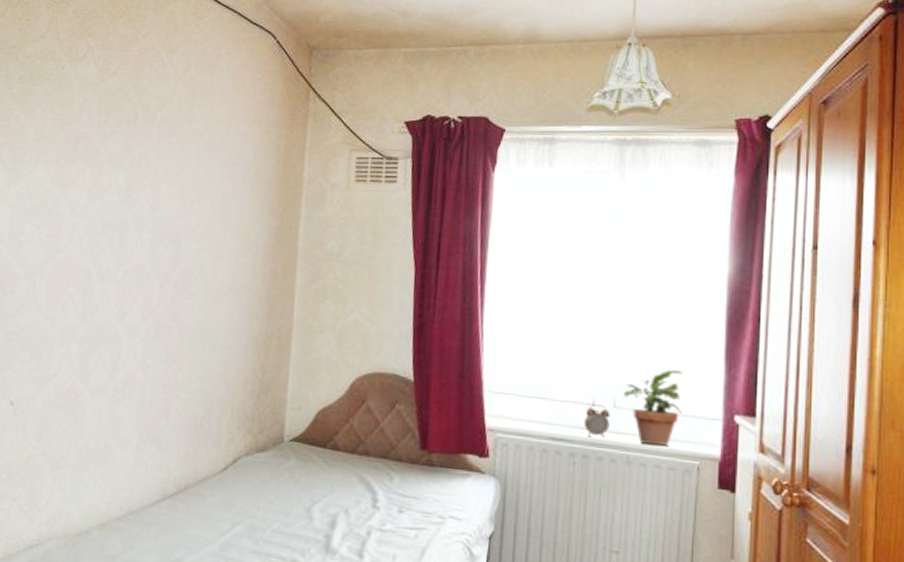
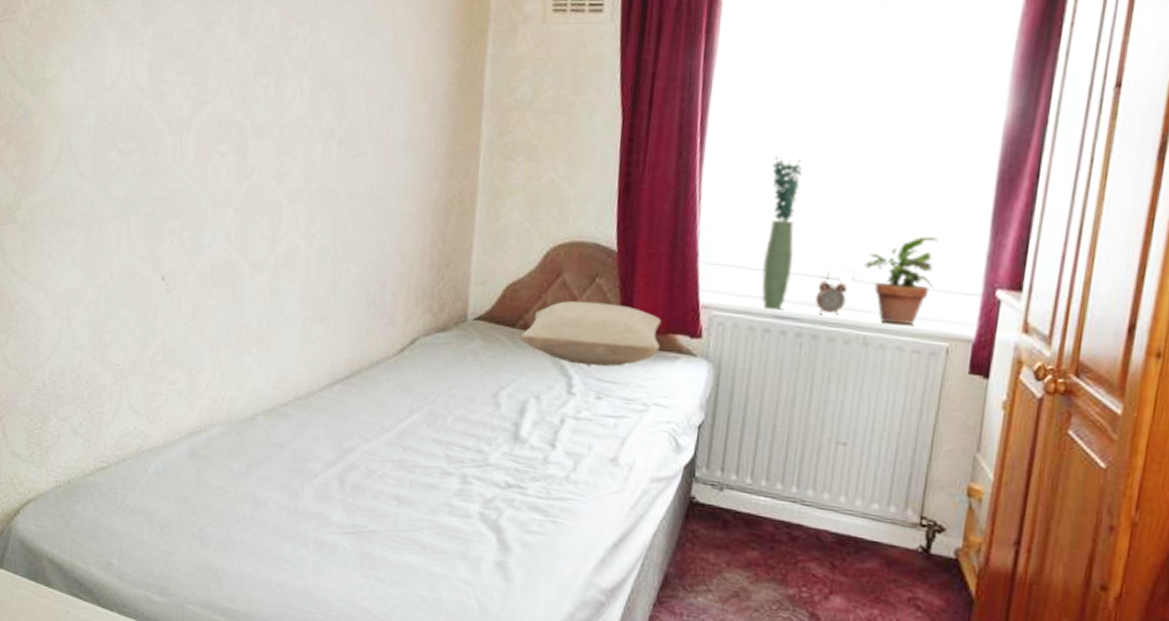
pillow: none [330,424,453,483] -> present [519,300,661,367]
vase: none [537,301,566,433] -> present [761,156,802,310]

